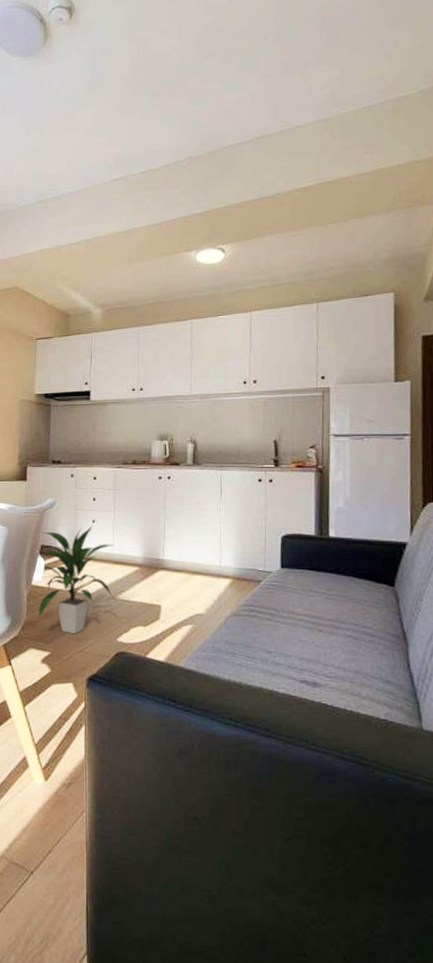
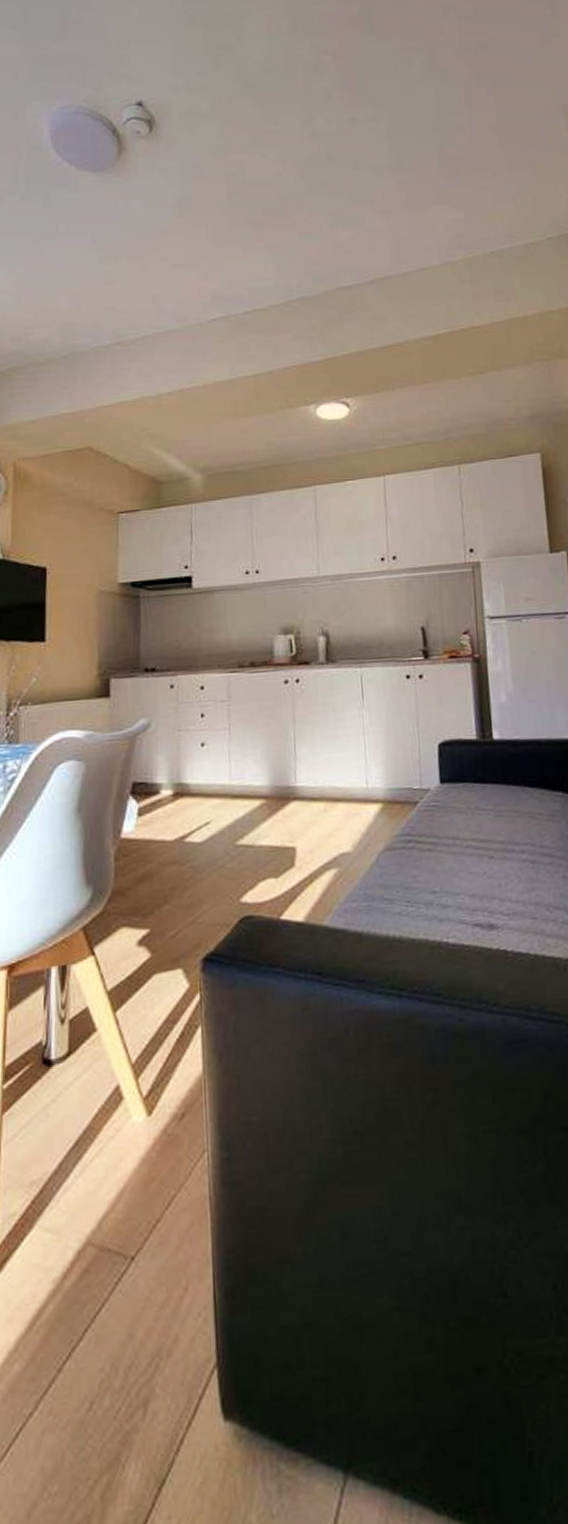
indoor plant: present [38,525,114,635] -> none [130,750,231,901]

